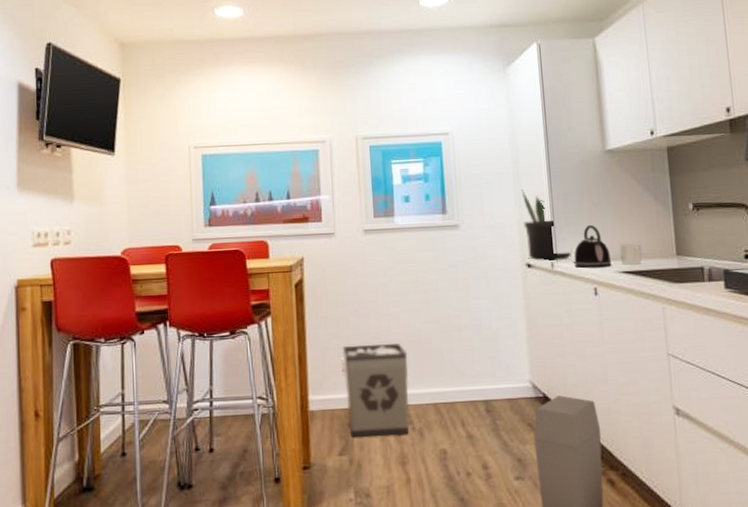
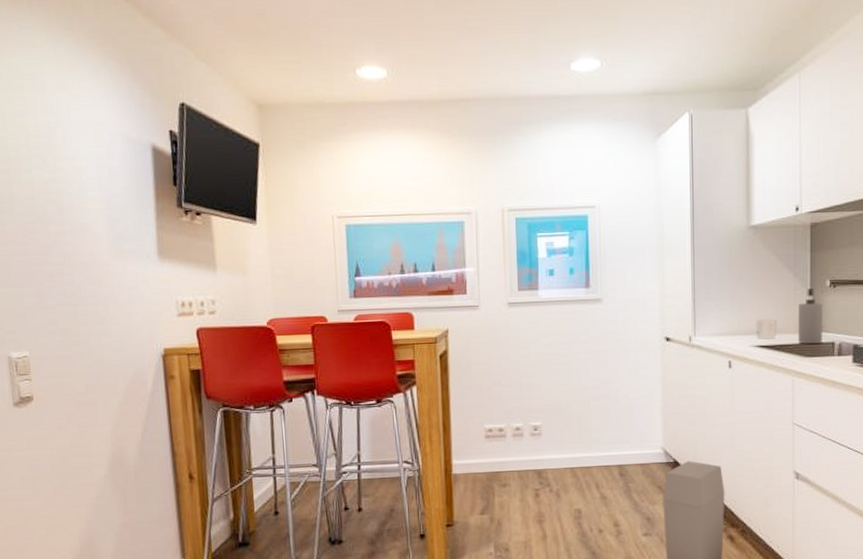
recycling bin: present [342,344,410,437] -> none [485,412,548,498]
planter: present [521,189,571,262] -> none [664,264,709,336]
kettle: present [574,225,612,269] -> none [711,300,747,343]
soap dispenser: none [660,212,691,270] -> present [797,288,824,344]

